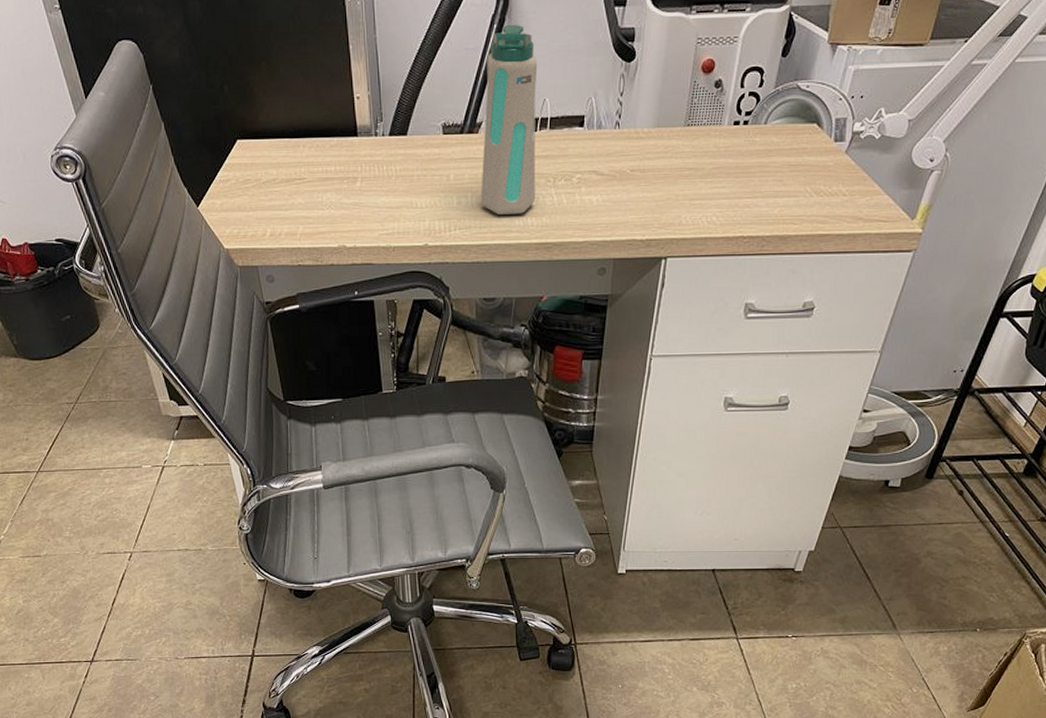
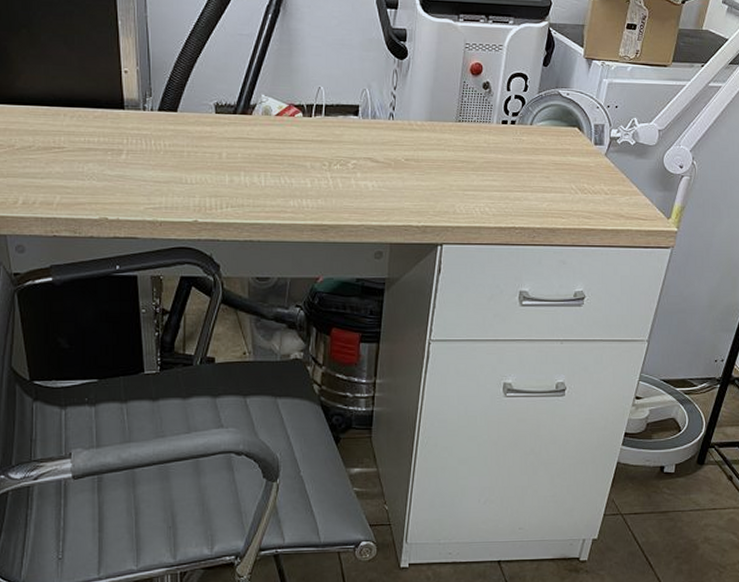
water bottle: present [481,24,538,215] -> none [254,15,312,195]

